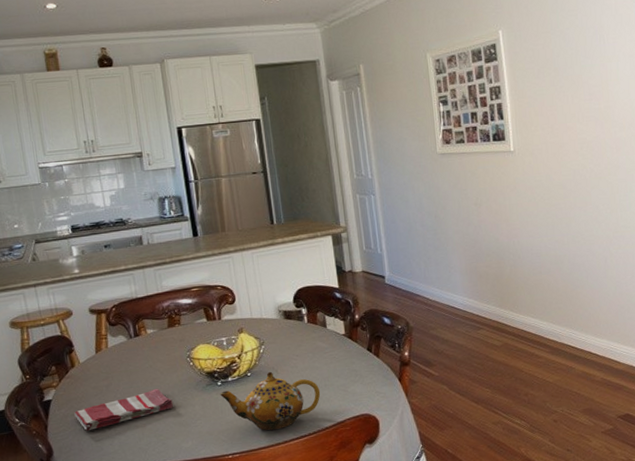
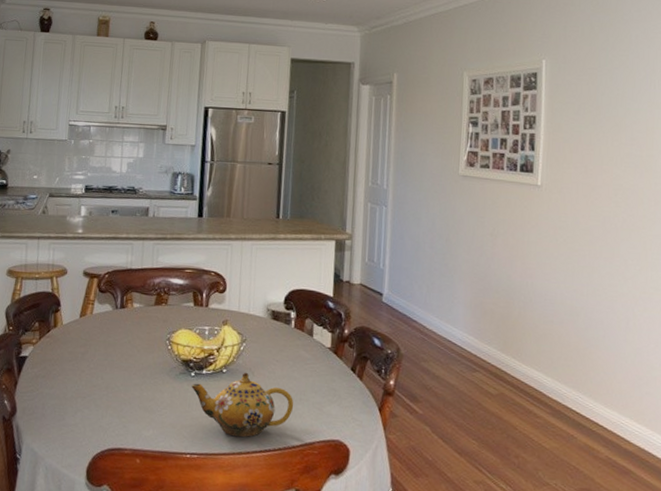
dish towel: present [74,388,173,431] -> none [45,366,143,397]

